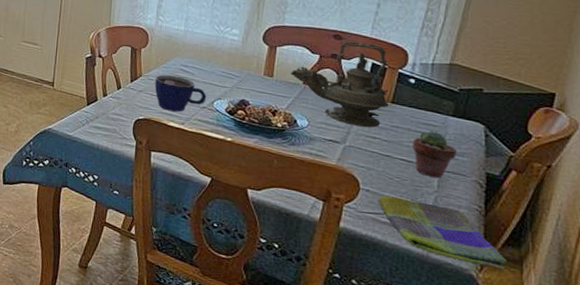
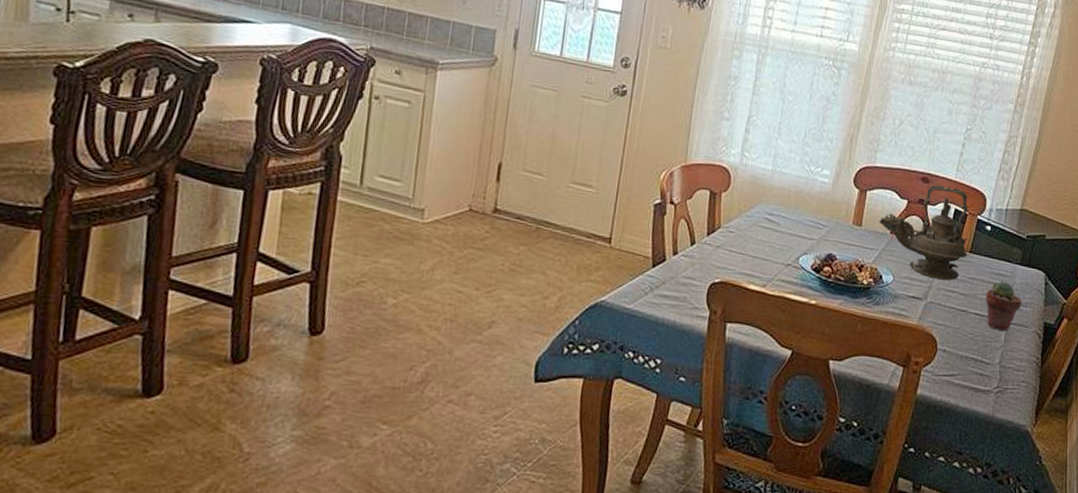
cup: present [154,75,207,112] -> none [735,225,793,272]
dish towel: present [378,195,506,271] -> none [952,354,1056,423]

